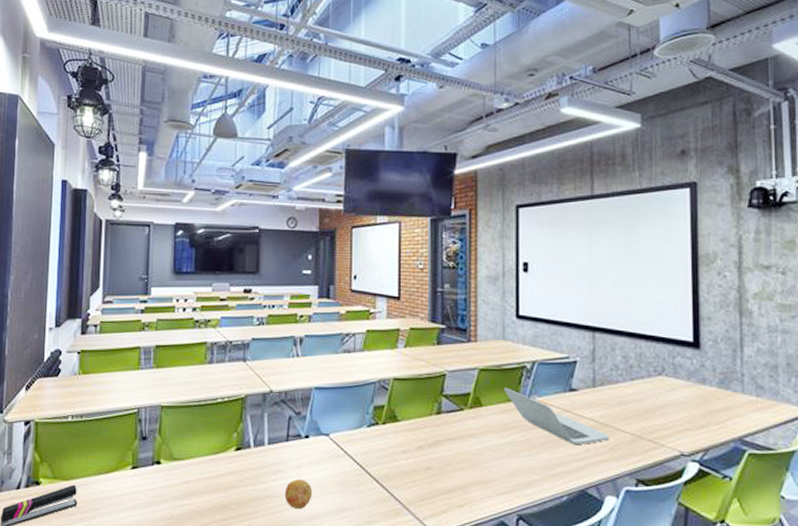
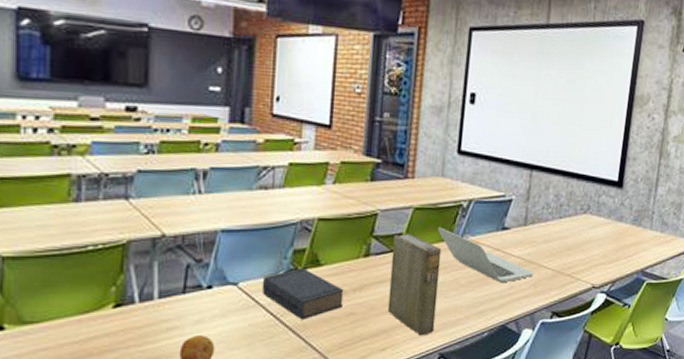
book: none [349,422,420,471] -> present [261,267,344,320]
book: none [462,392,510,495] -> present [387,232,442,336]

